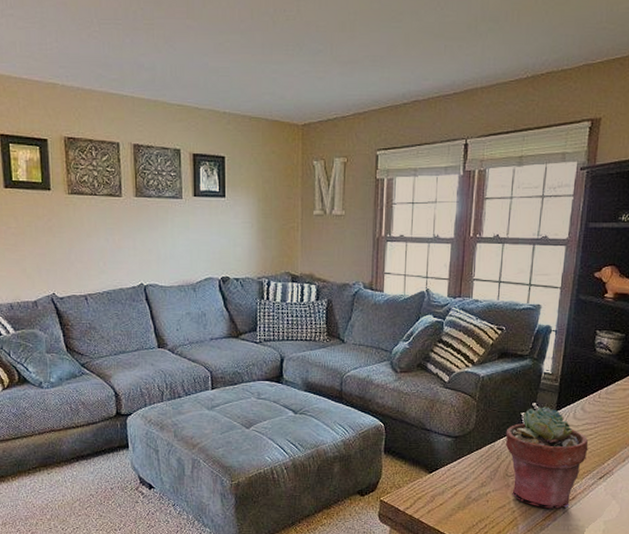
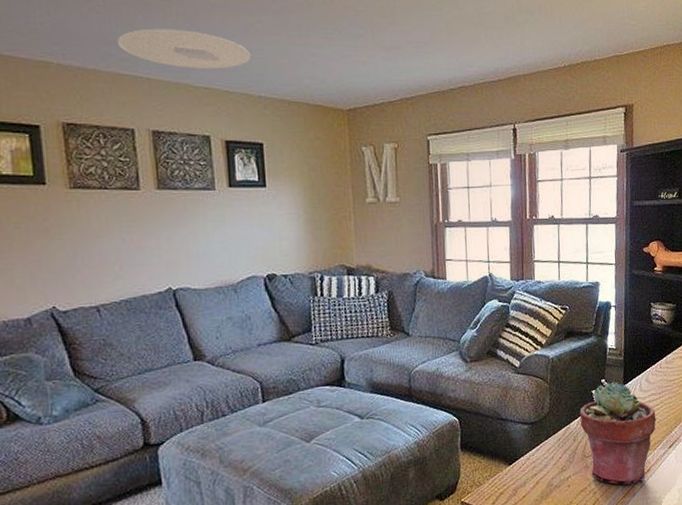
ceiling light: none [109,51,219,88] -> present [118,28,251,70]

